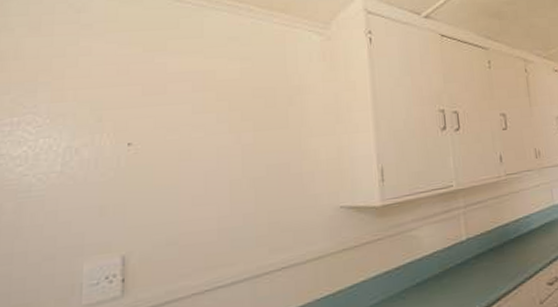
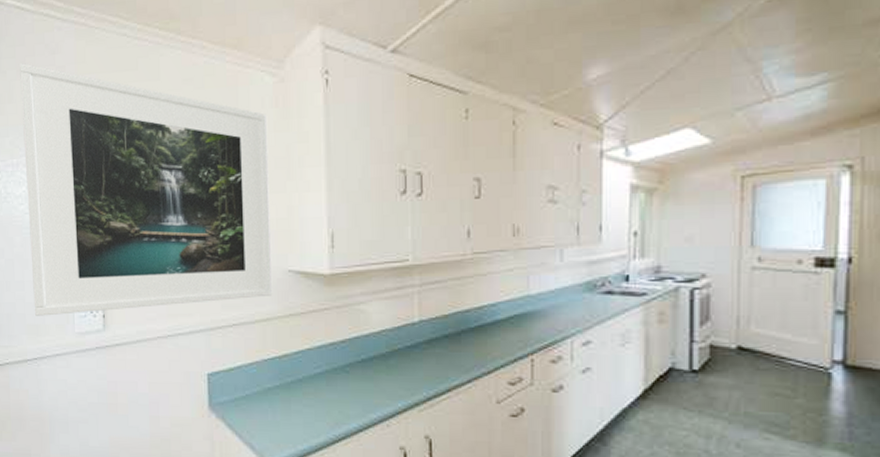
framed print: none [24,21,325,293] -> present [20,63,273,316]

